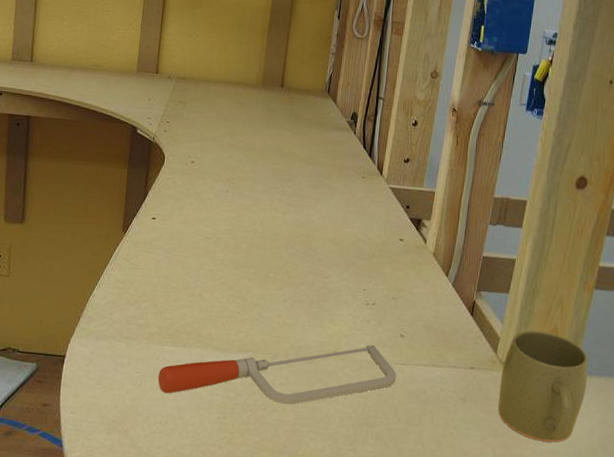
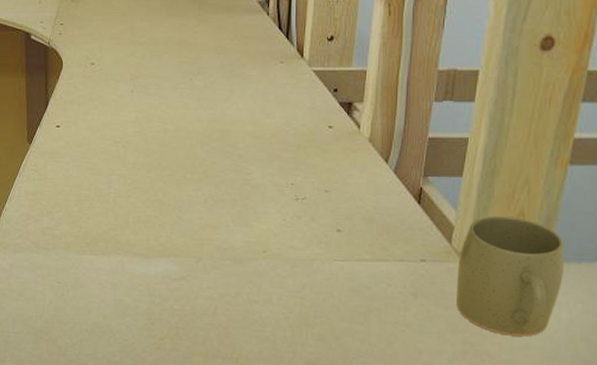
hand saw: present [157,344,396,405] -> none [79,241,335,308]

